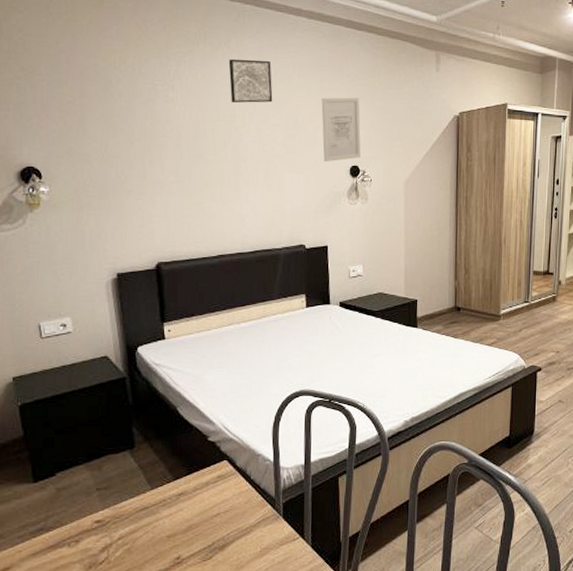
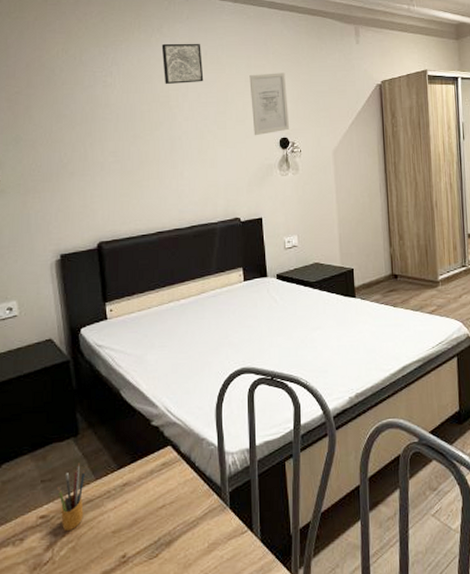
pencil box: none [112,472,142,535] -> present [56,461,86,532]

